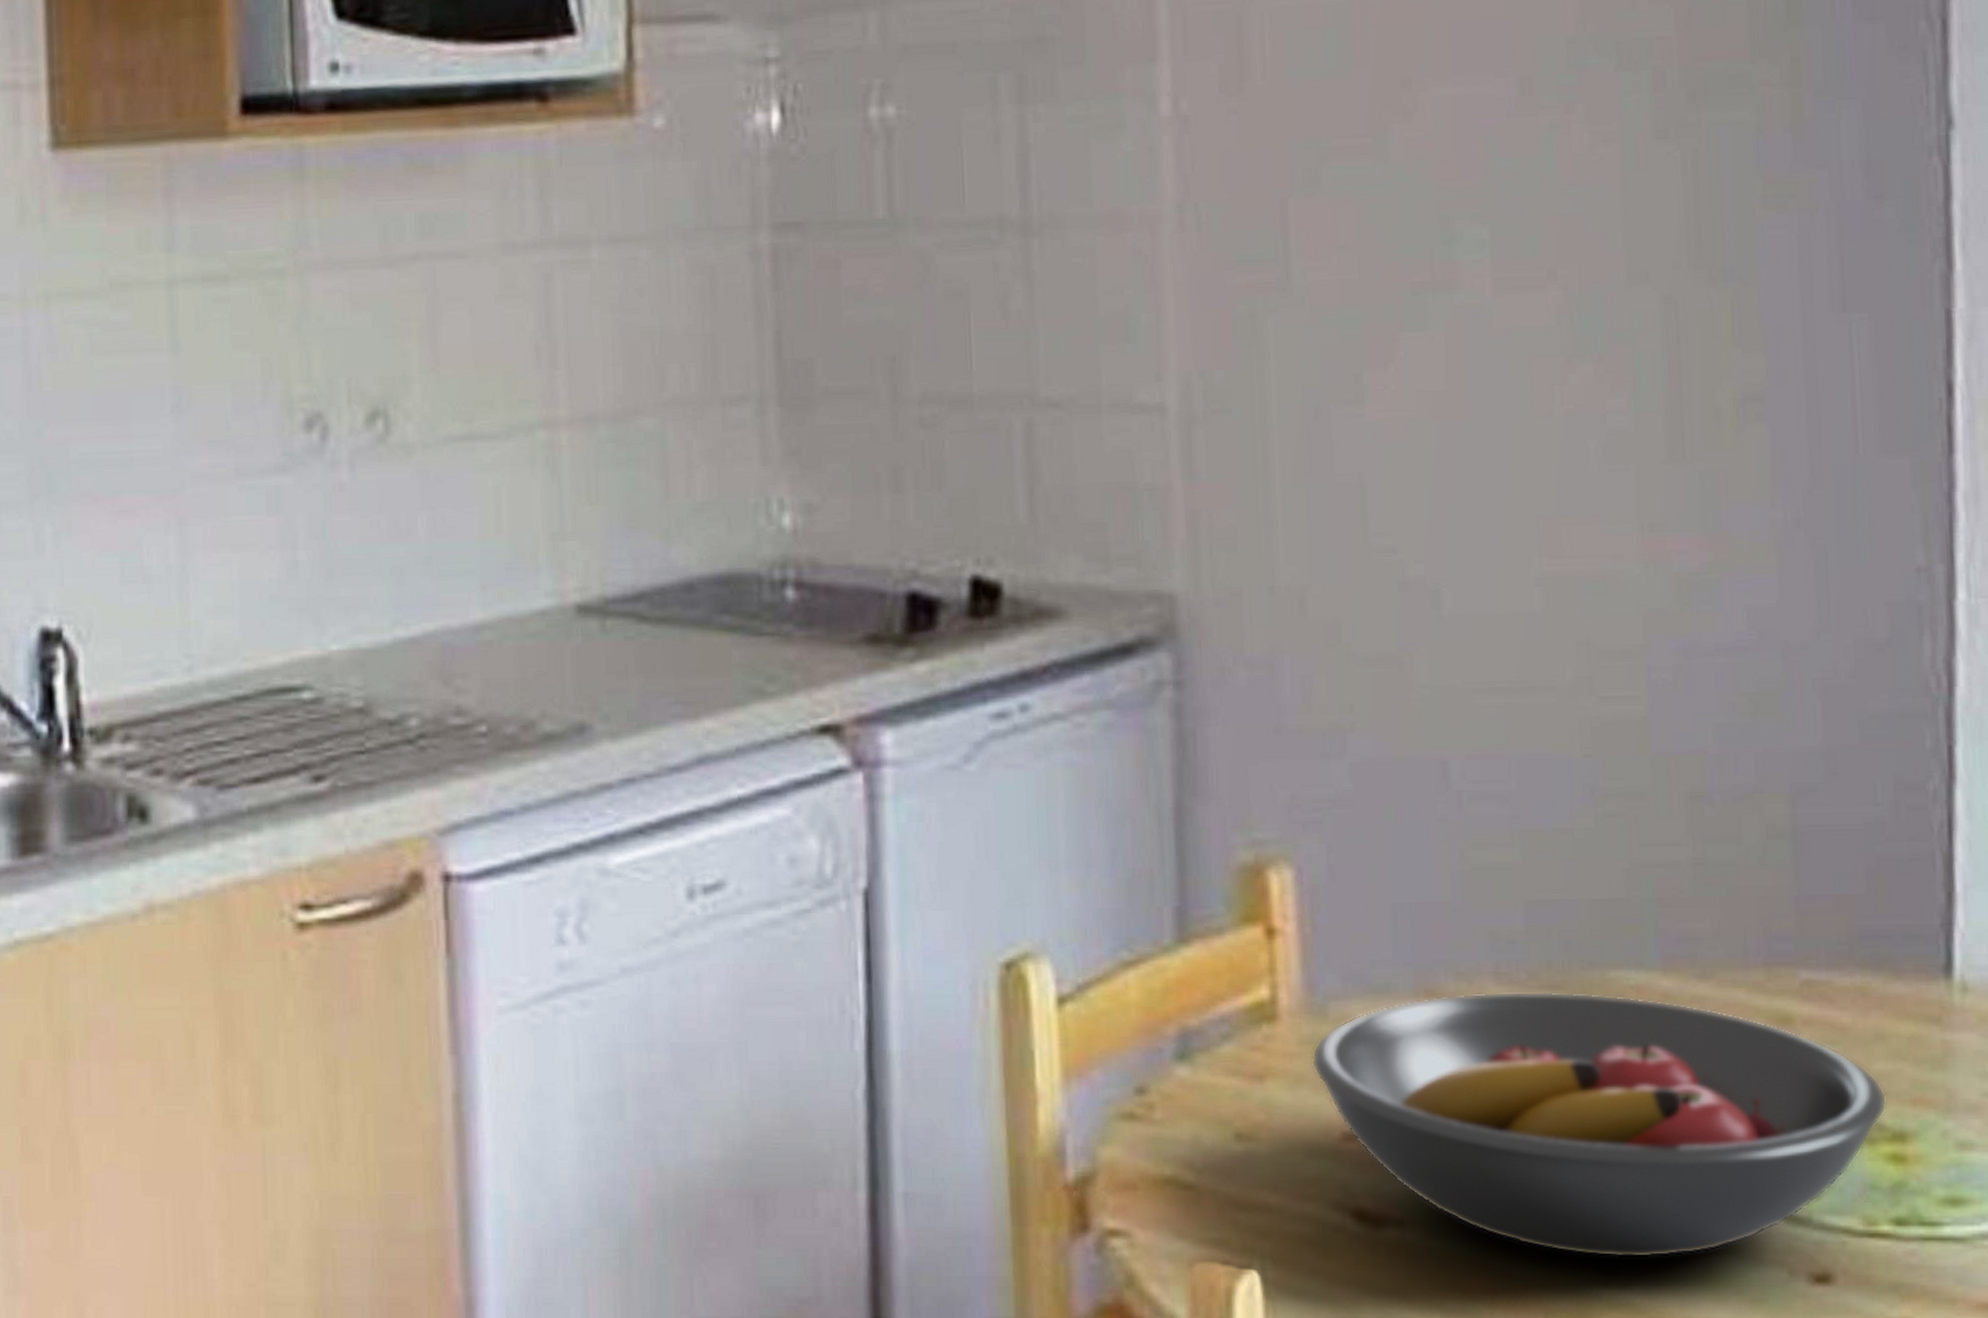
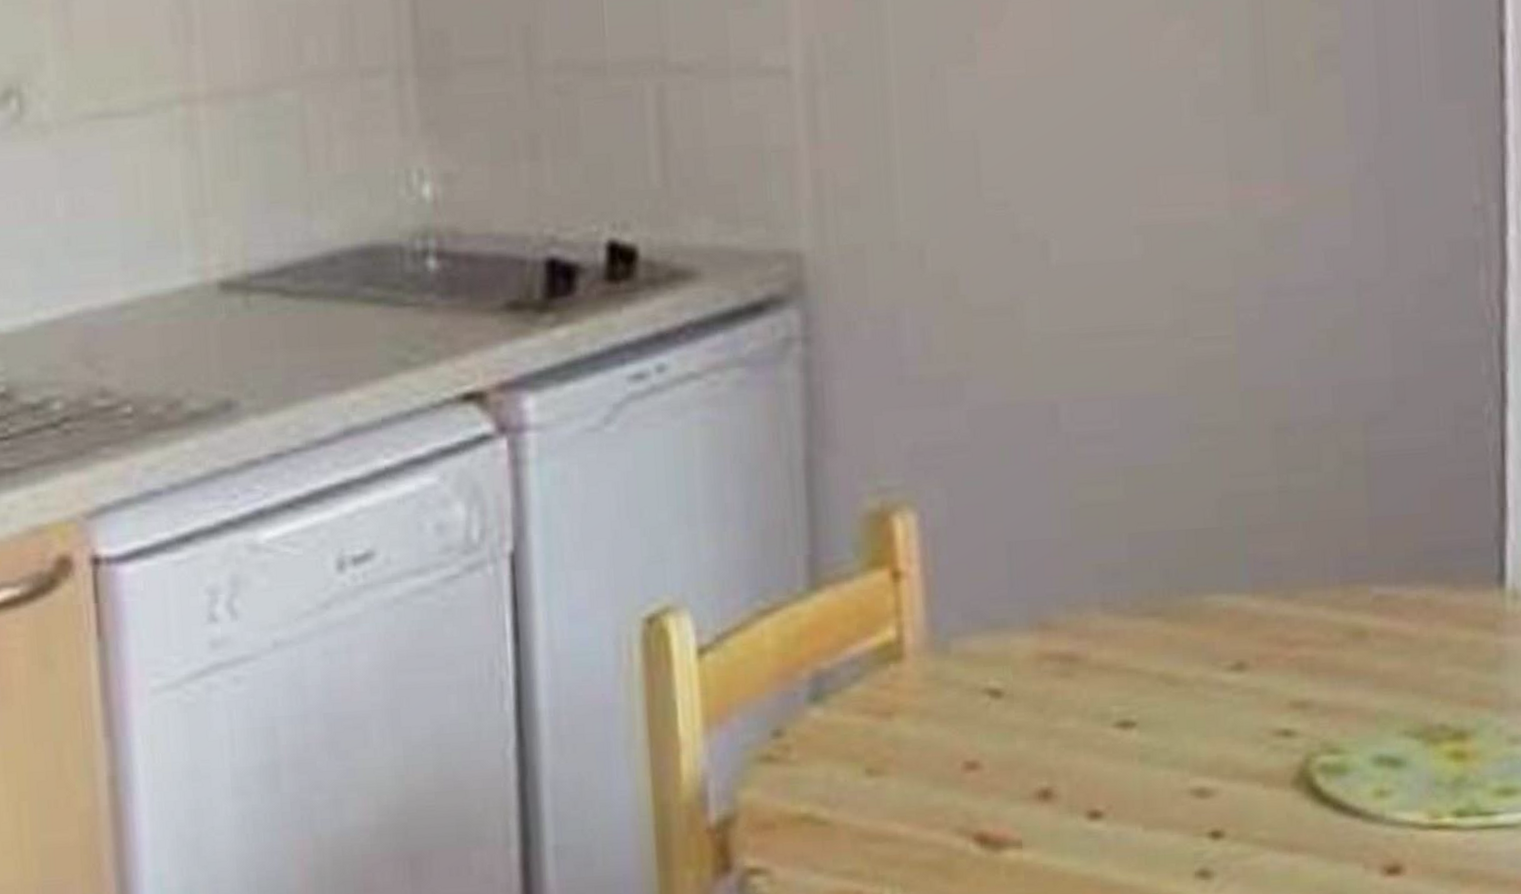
fruit bowl: present [1311,991,1887,1259] -> none [935,617,1449,864]

